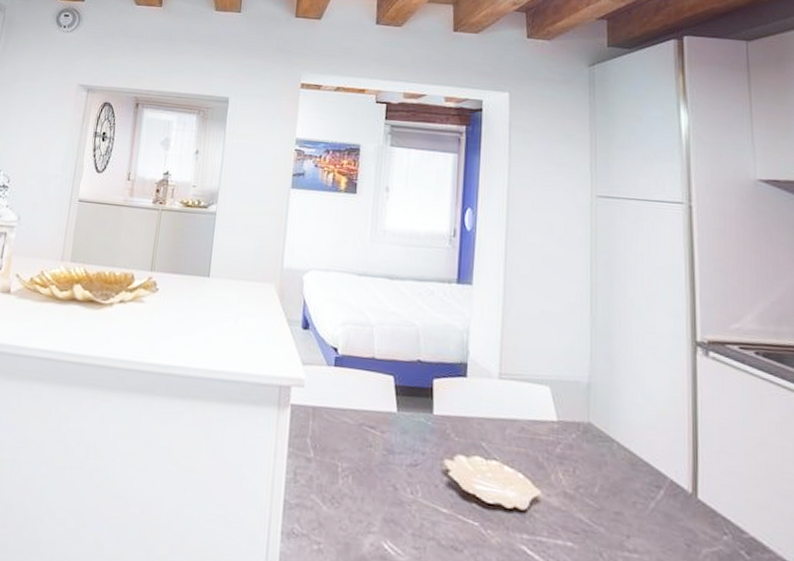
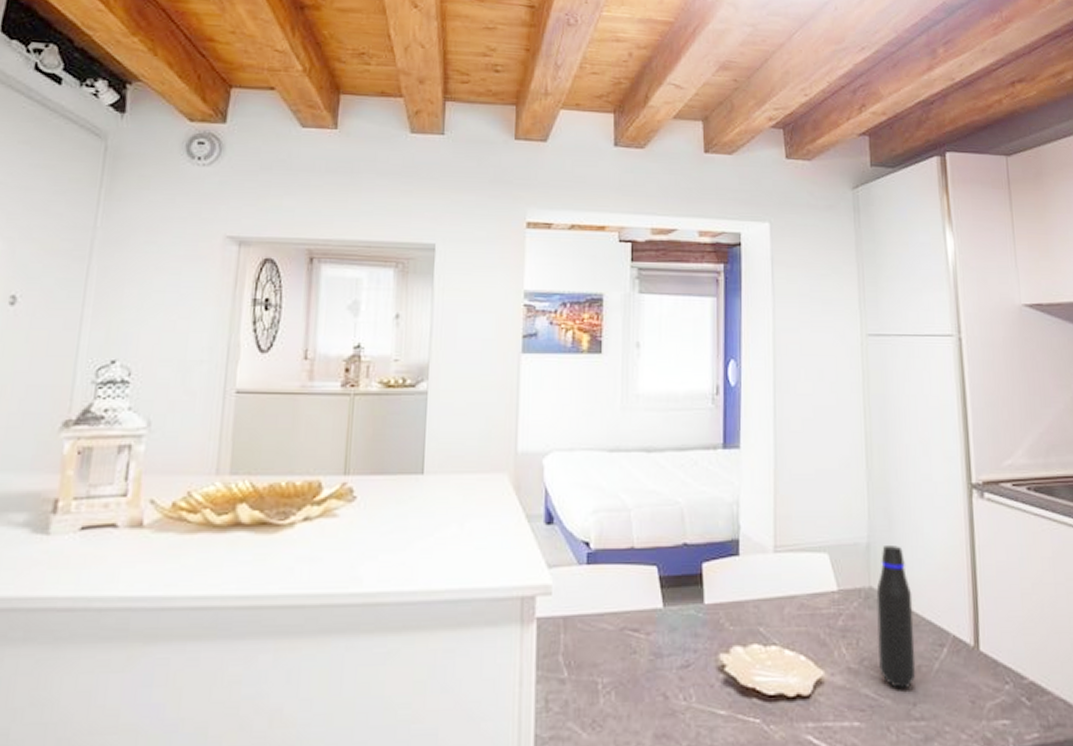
water bottle: none [593,387,631,521] -> present [876,546,916,688]

